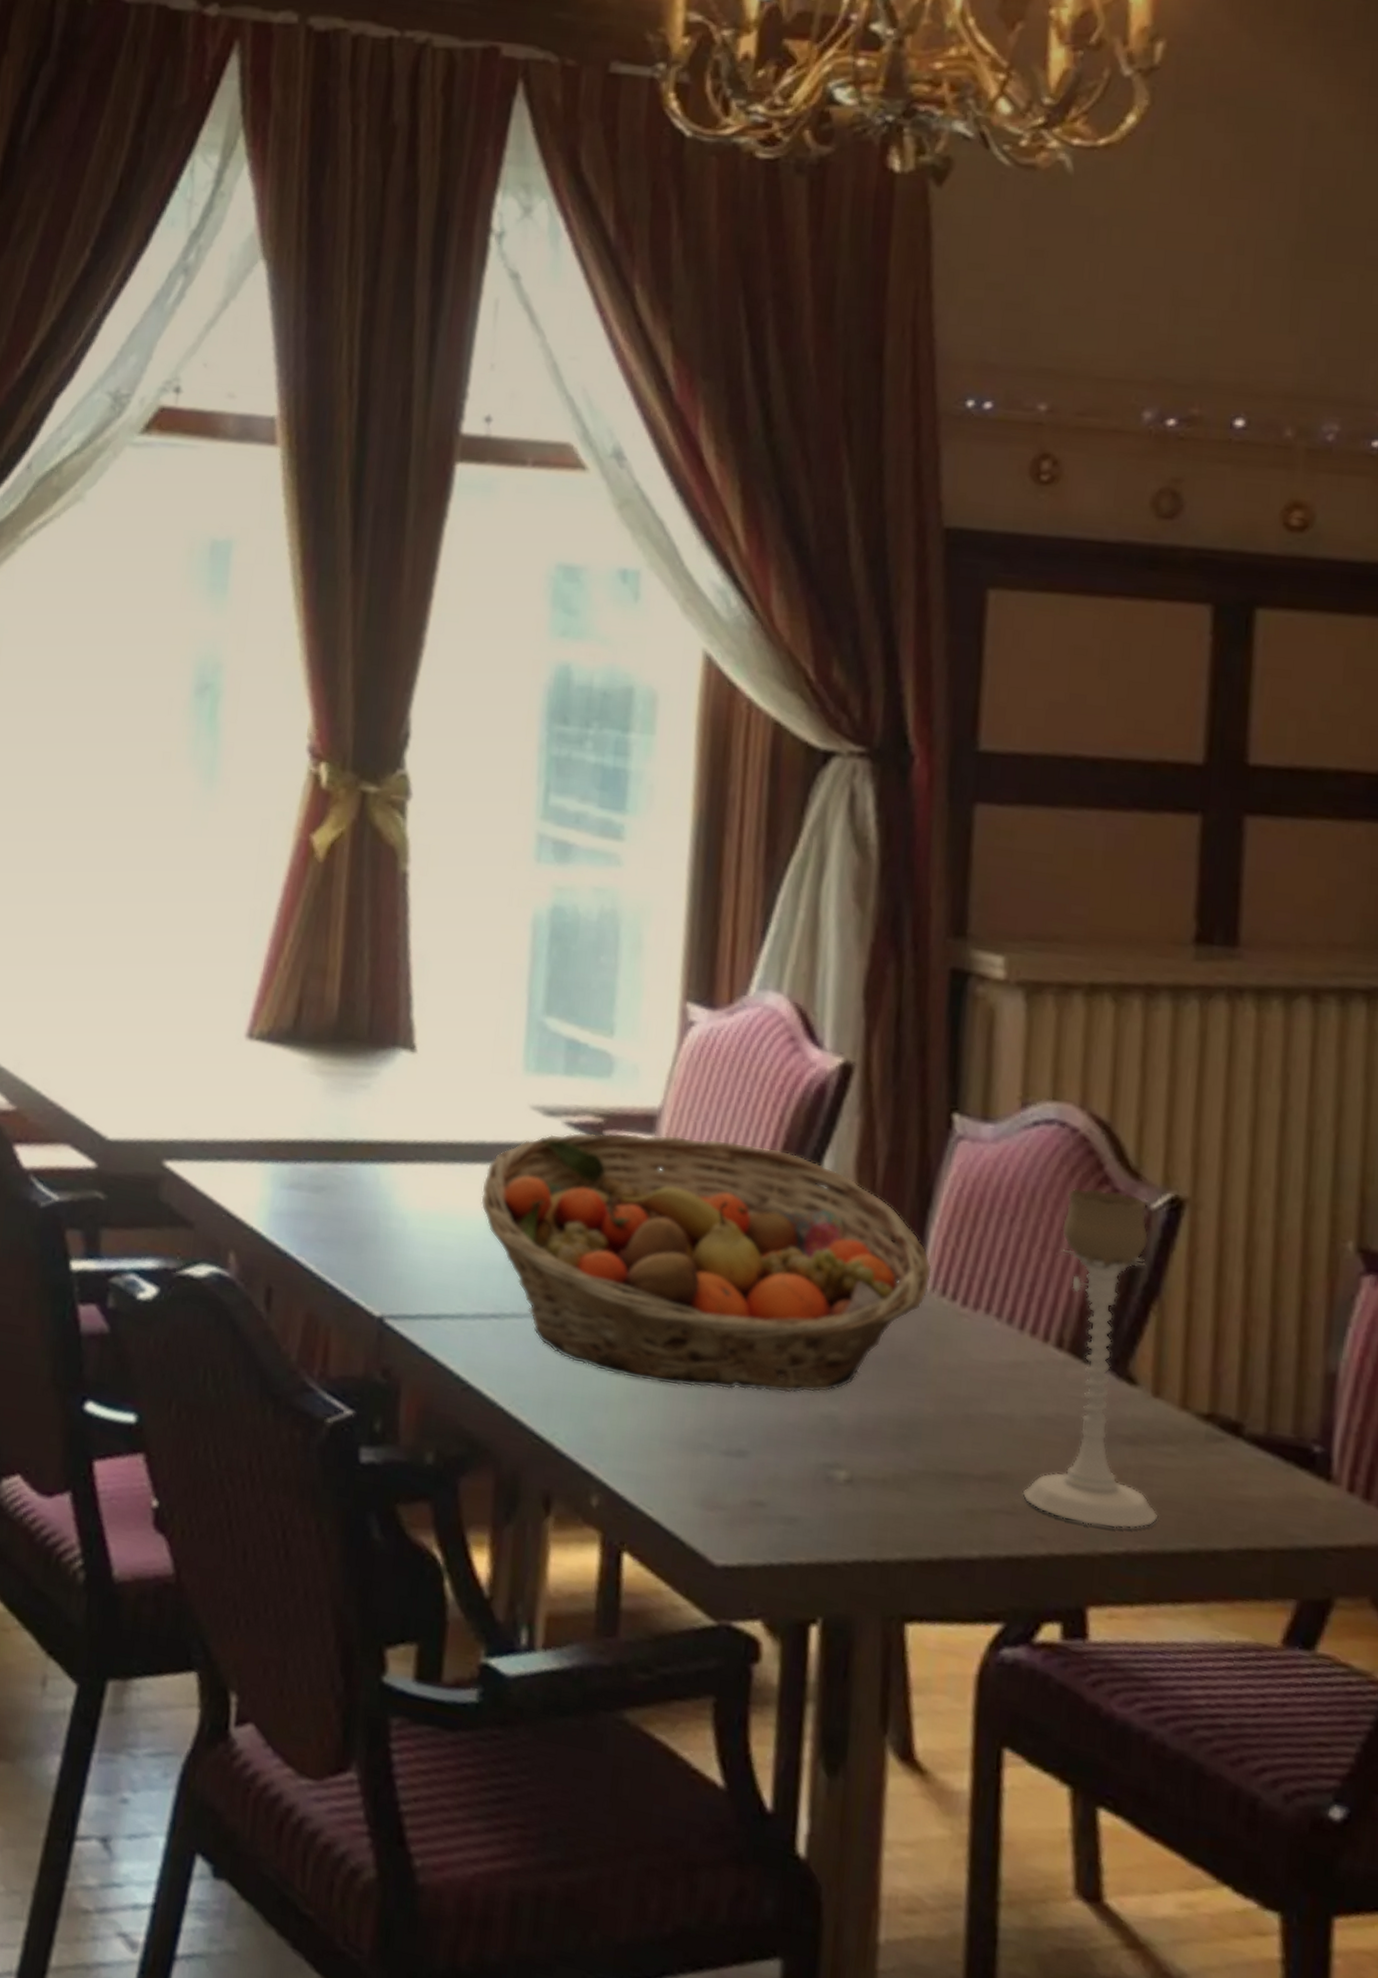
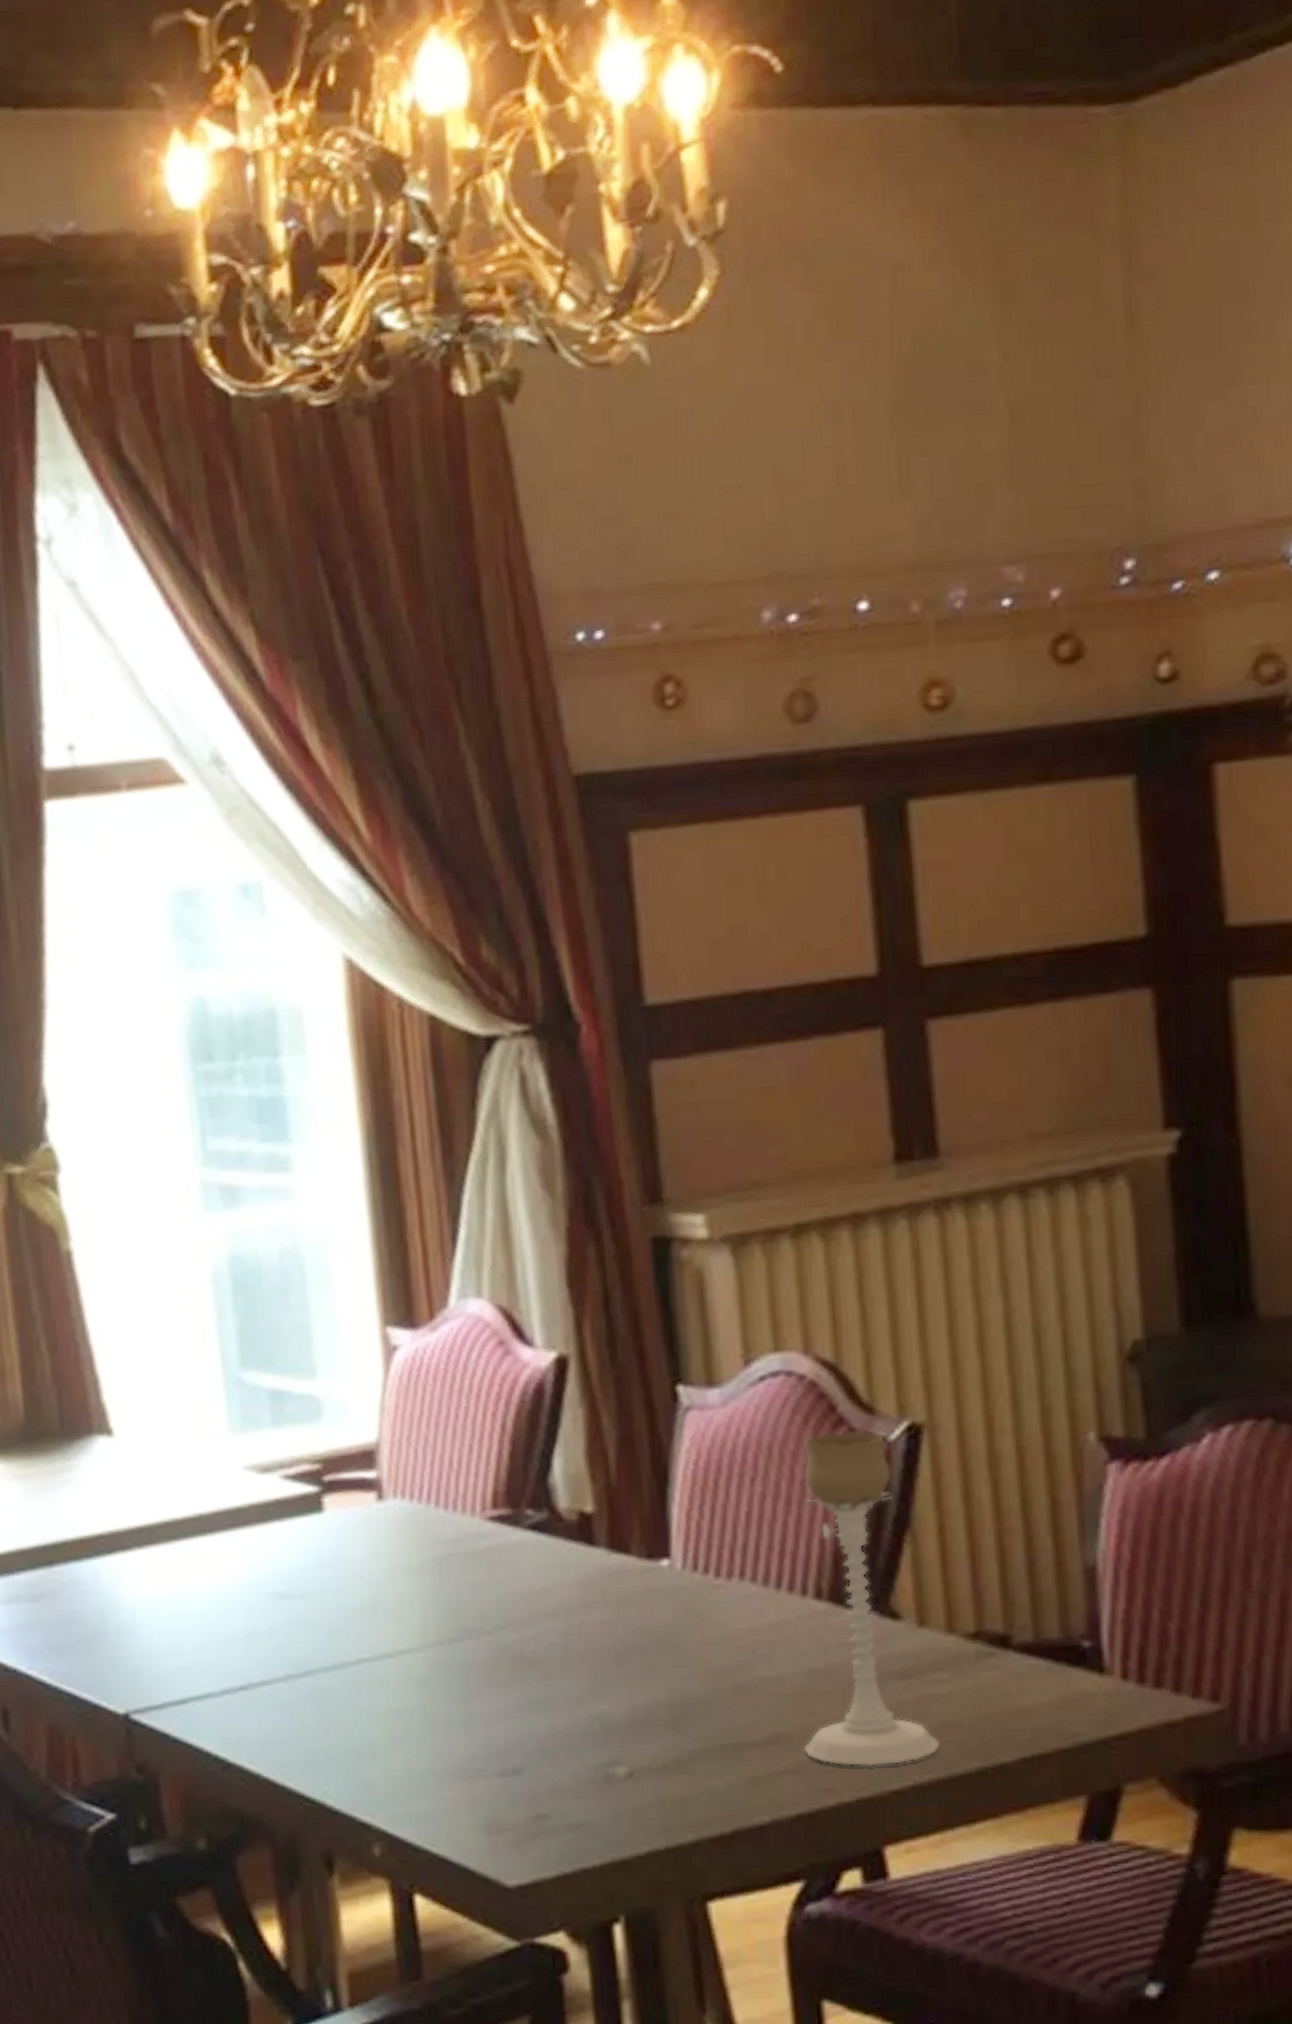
fruit basket: present [481,1132,933,1393] -> none [207,1458,681,1721]

